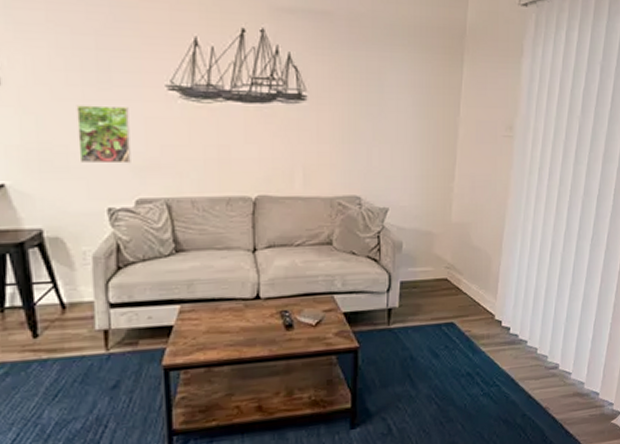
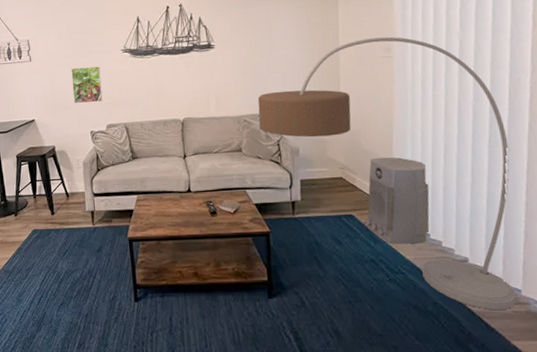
floor lamp: none [356,111,608,416] -> present [257,36,517,311]
air purifier: none [466,254,533,354] -> present [365,157,430,245]

